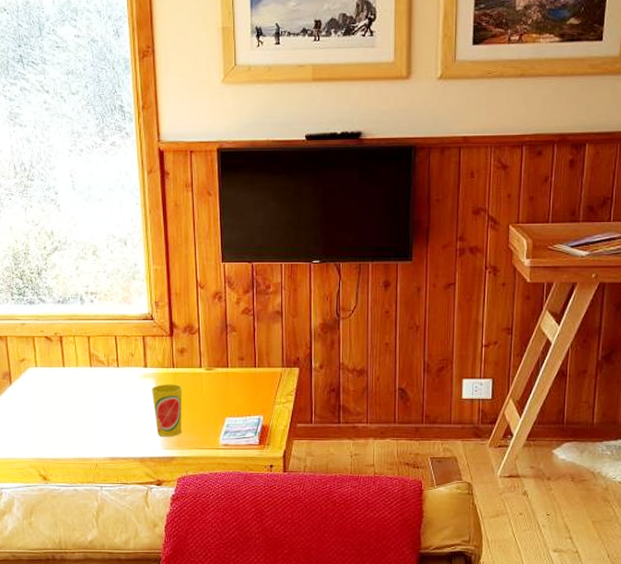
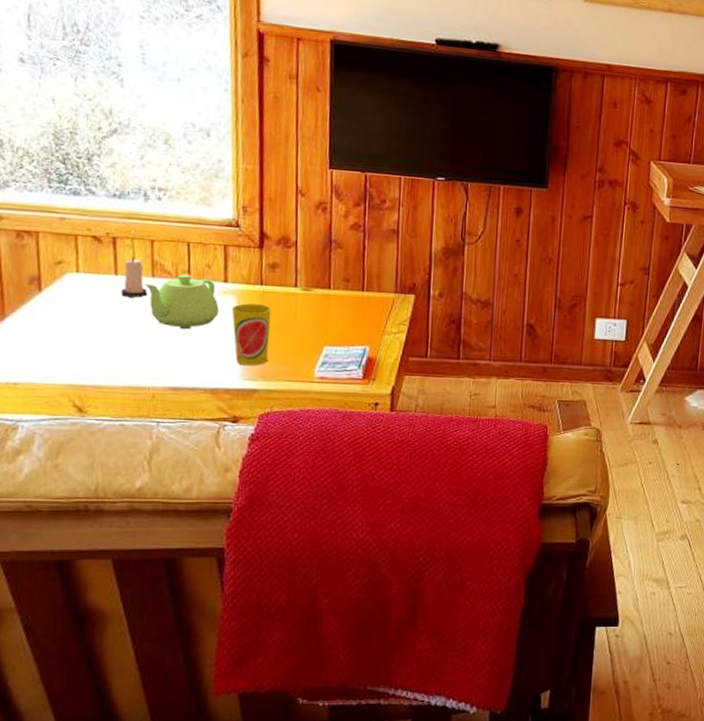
candle: none [68,351,87,385] -> present [121,257,148,298]
teapot: none [85,362,142,409] -> present [145,273,219,330]

